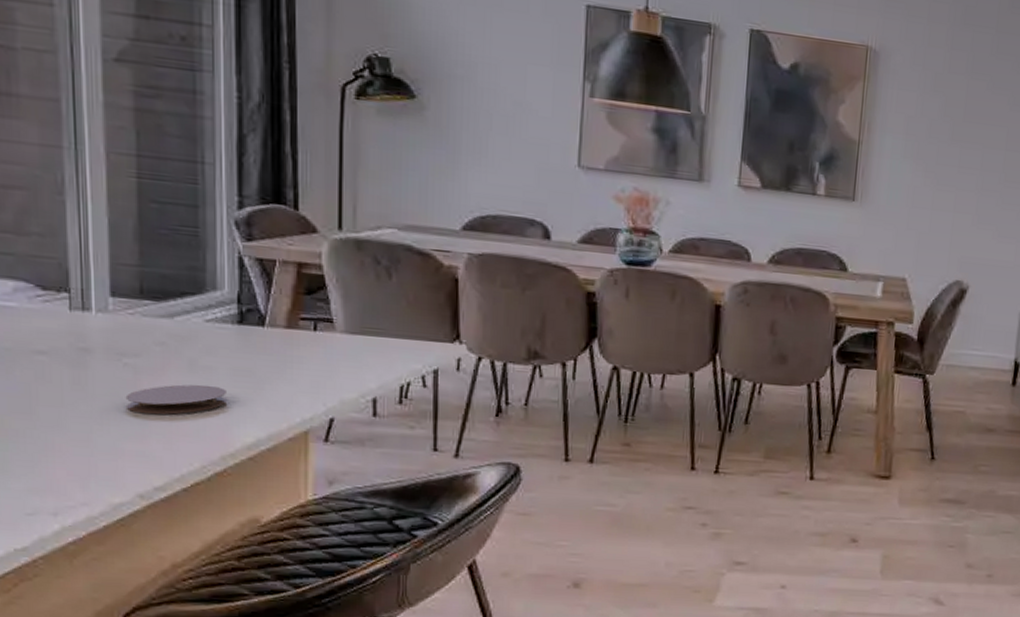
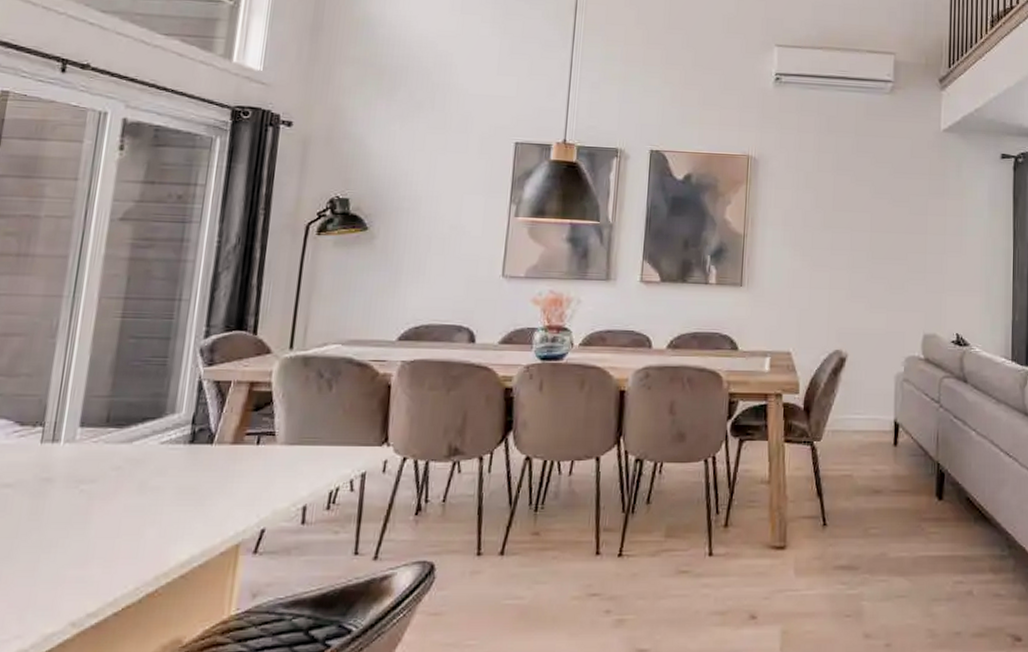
coaster: present [125,384,226,415] -> none [74,505,170,539]

